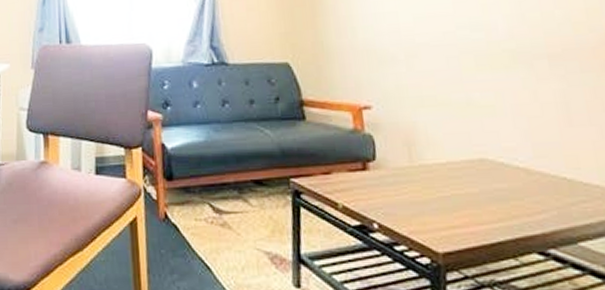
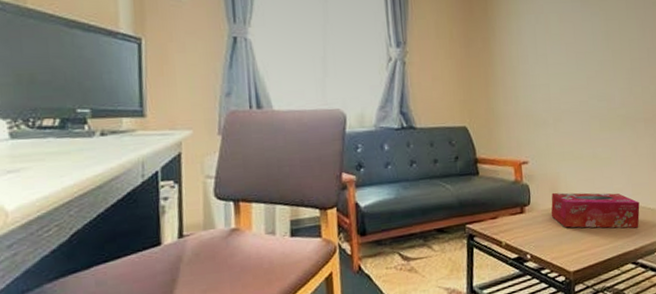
tissue box: none [405,147,548,204] -> present [551,192,640,229]

